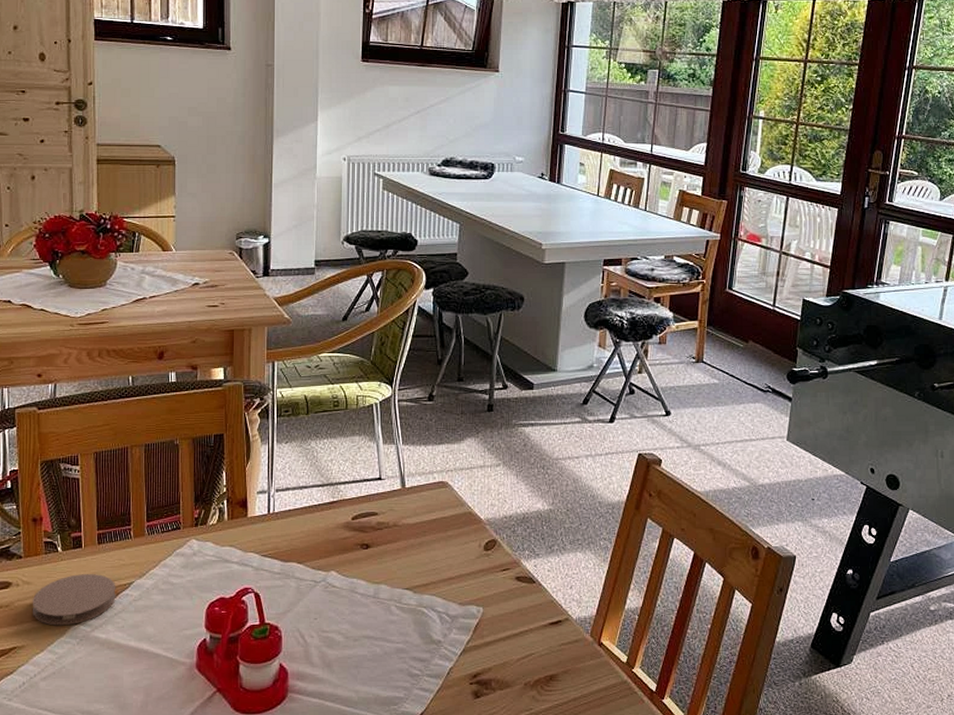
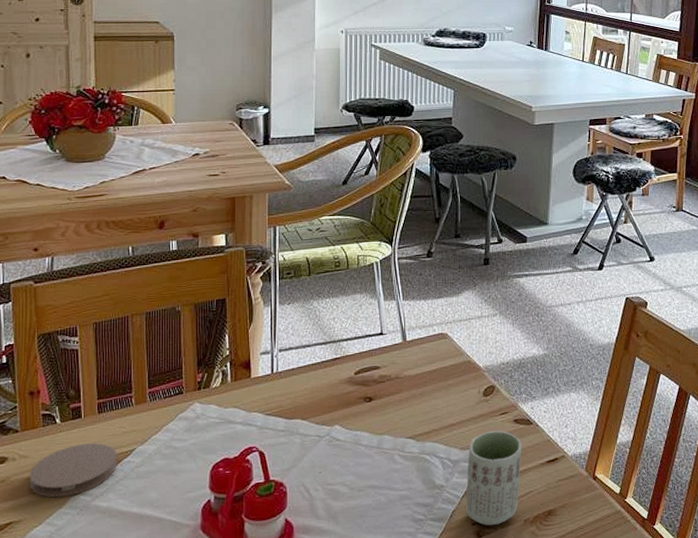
cup: none [463,587,524,687] -> present [465,430,522,526]

